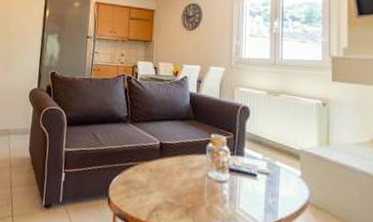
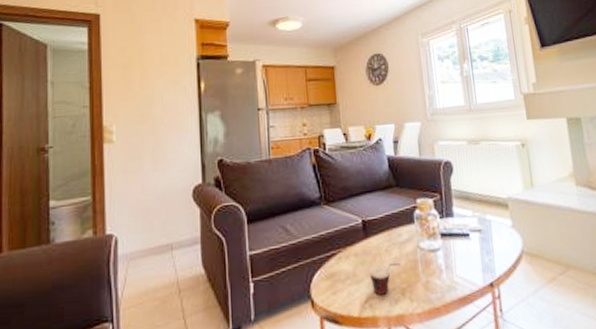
cup: none [159,182,188,209] -> present [369,262,400,295]

